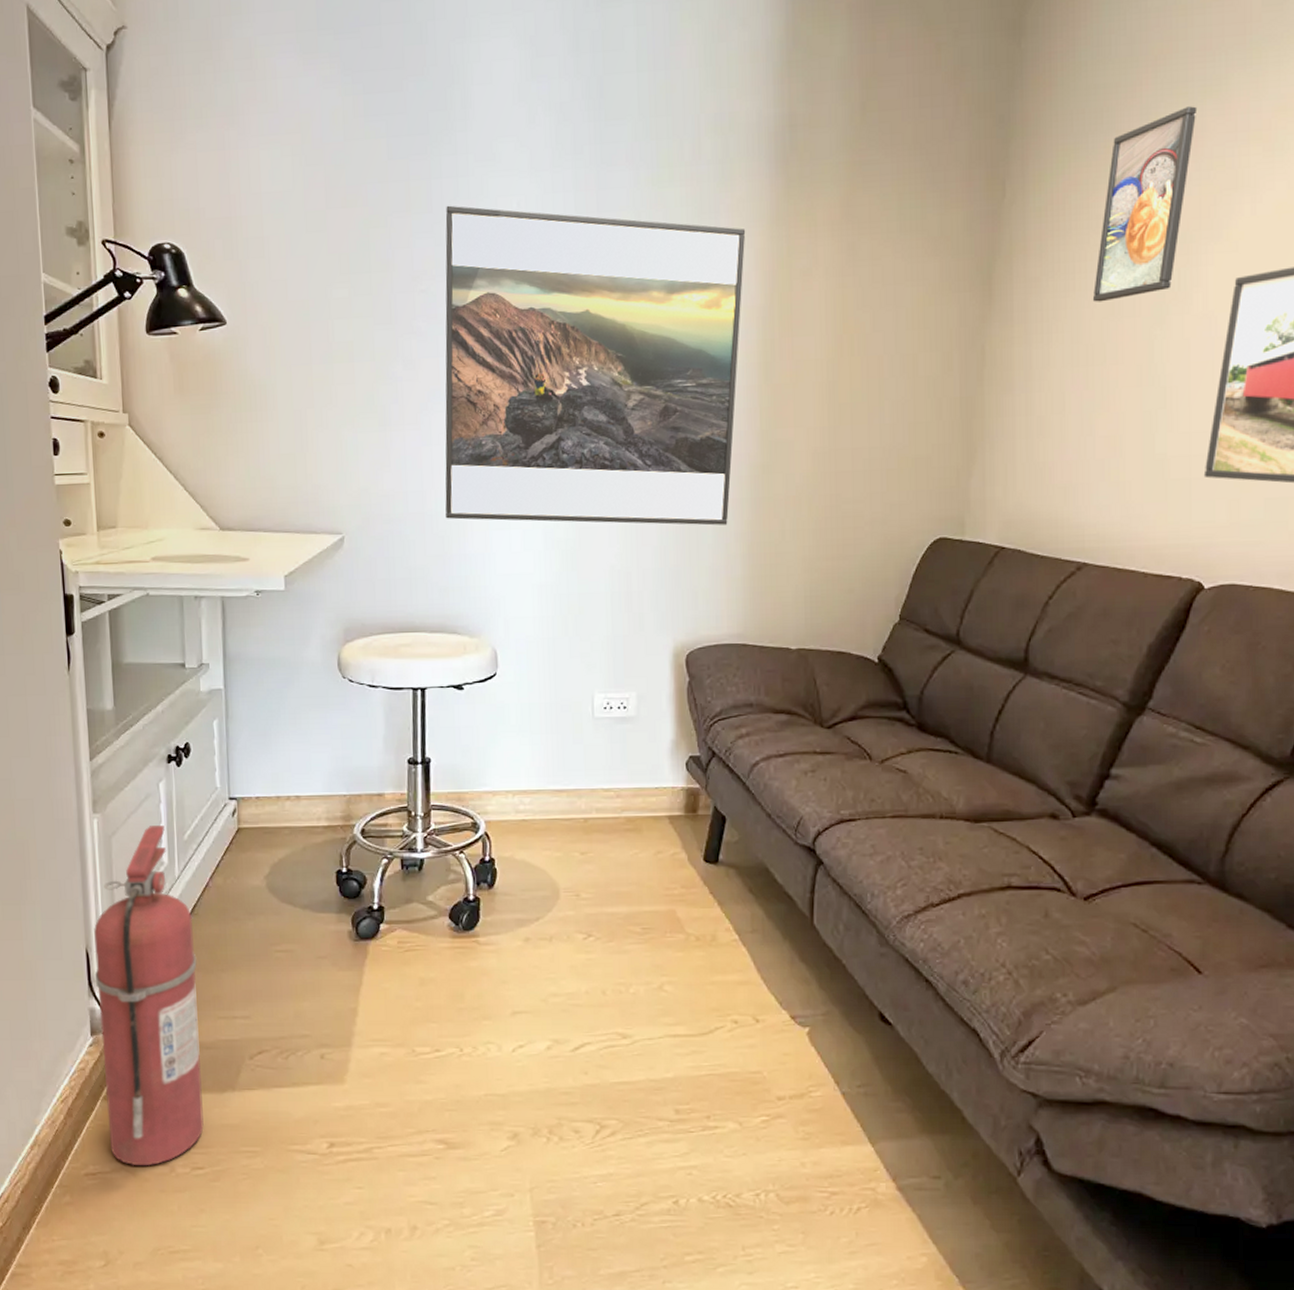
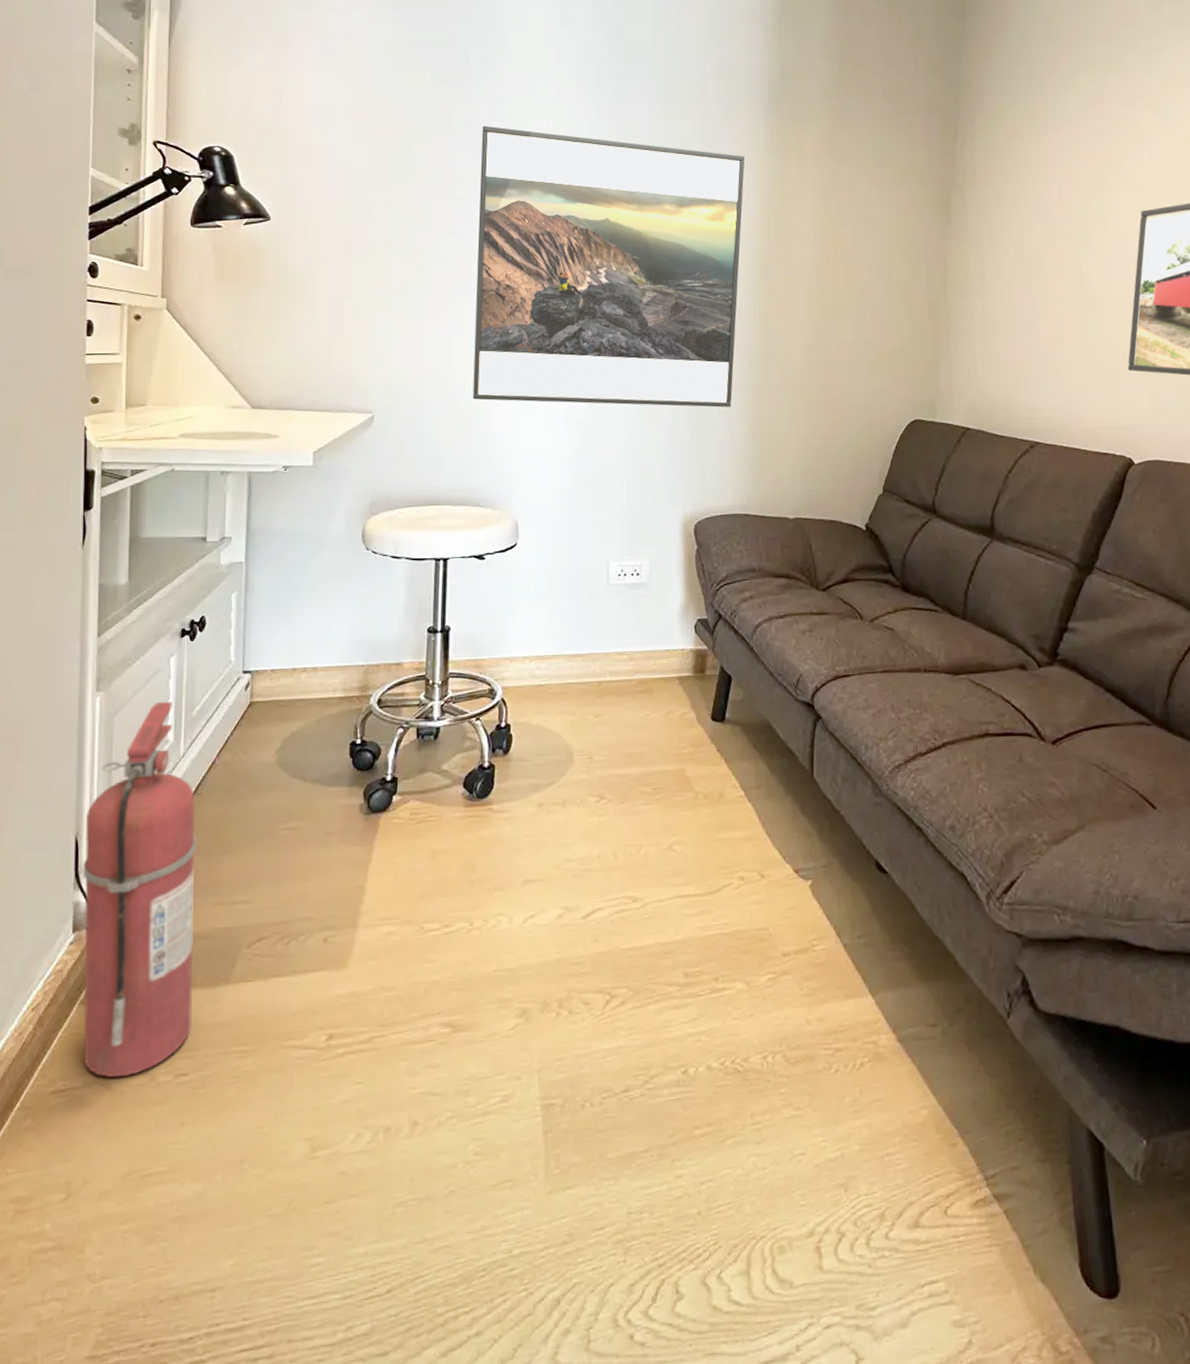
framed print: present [1092,106,1198,302] -> none [1031,77,1103,226]

